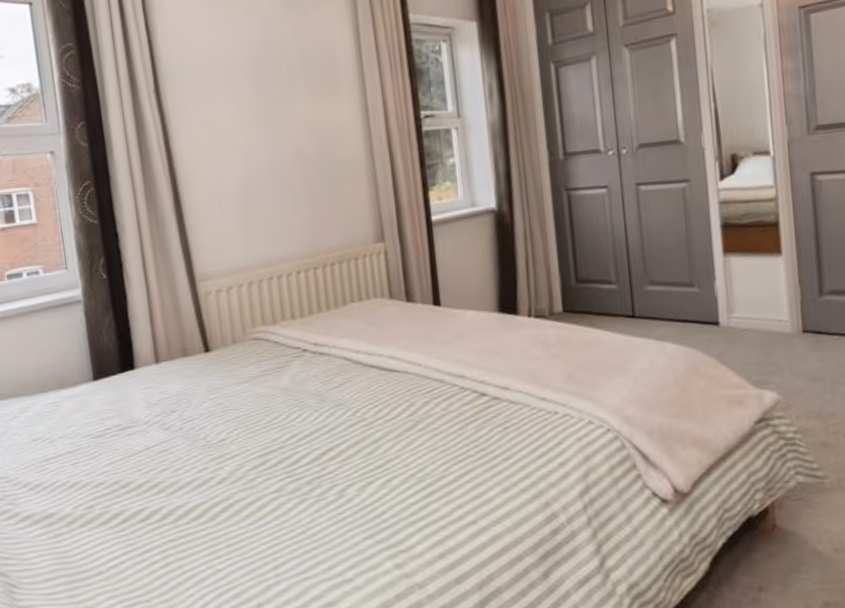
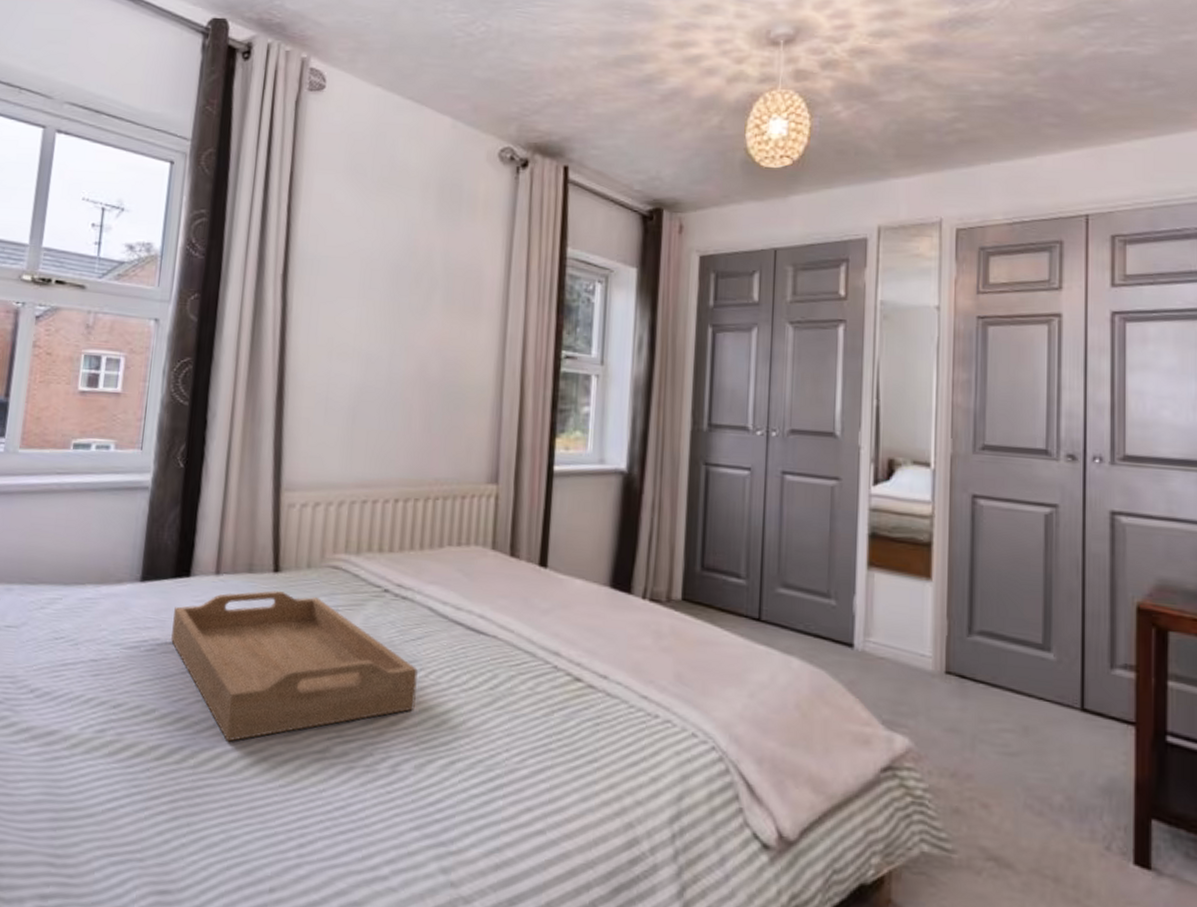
serving tray: none [127,367,349,497] -> present [171,591,418,742]

